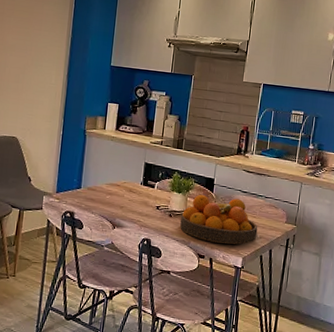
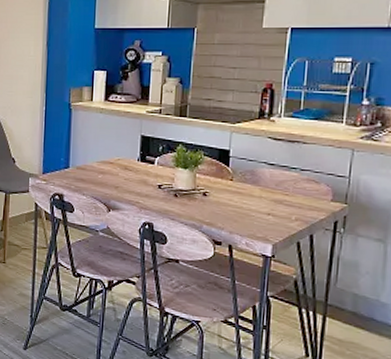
fruit bowl: present [180,194,258,245] -> none [188,169,292,229]

